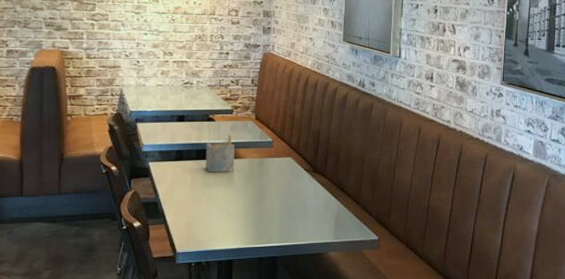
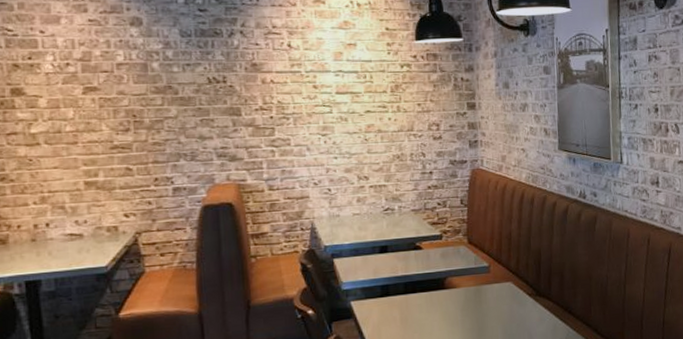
napkin holder: present [205,134,235,172] -> none [415,262,449,306]

